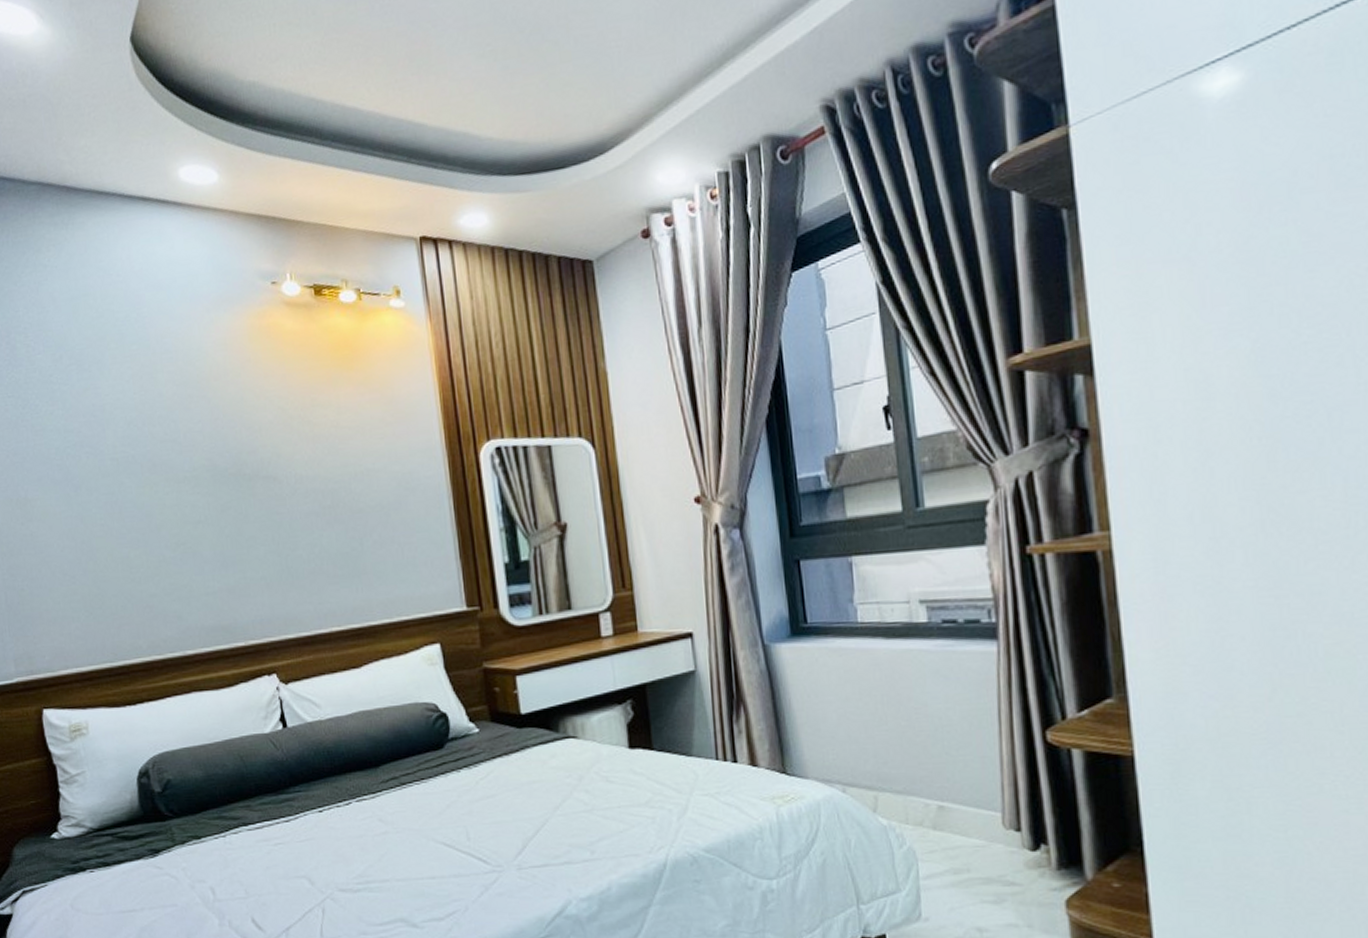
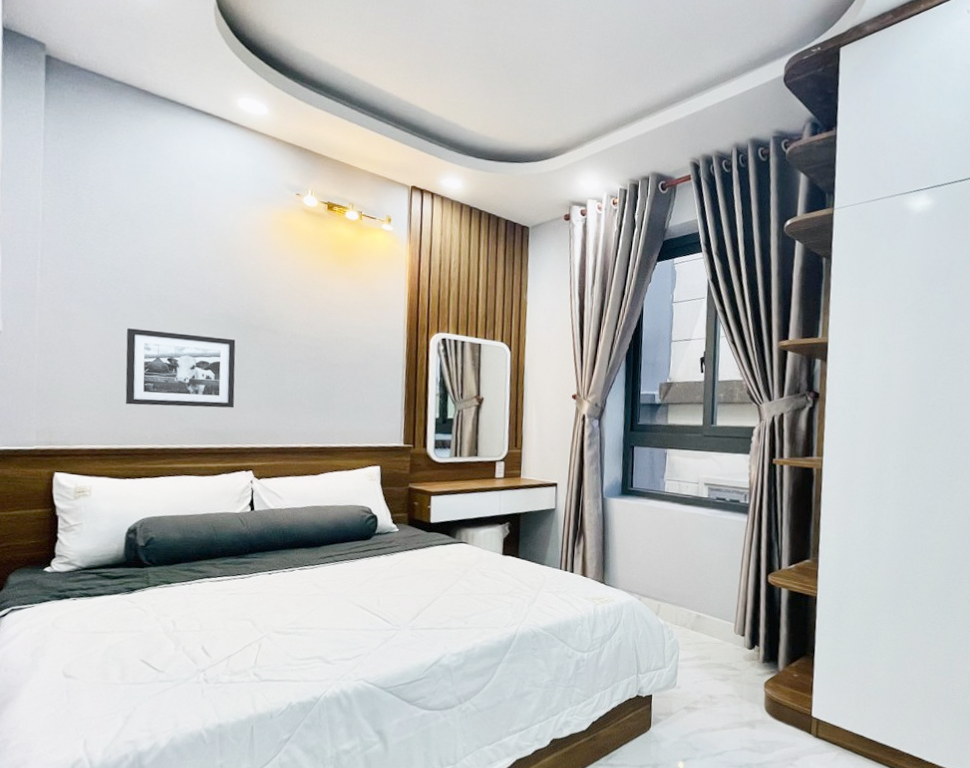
picture frame: none [95,498,241,608] -> present [125,328,236,408]

